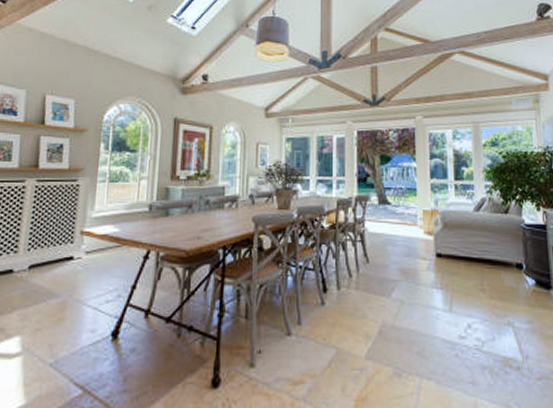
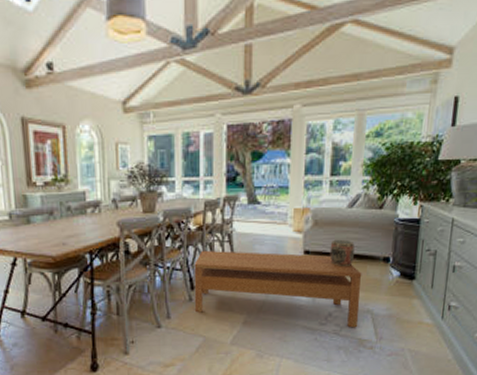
coffee table: none [326,249,501,343] -> present [194,250,362,328]
decorative container: none [461,243,486,273] -> present [329,239,355,267]

